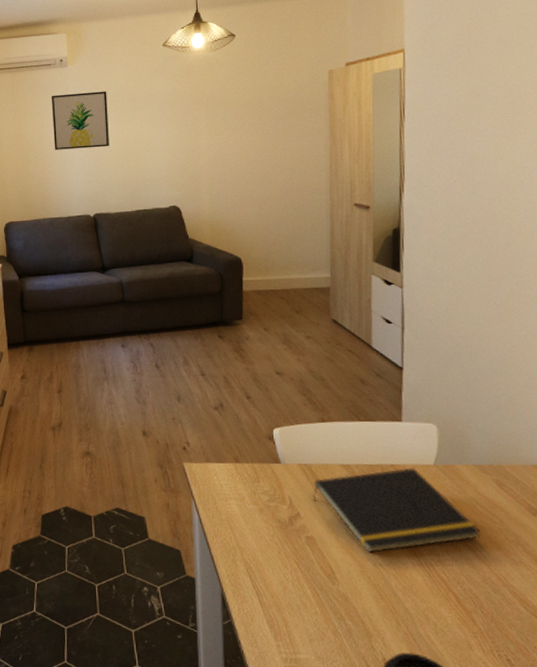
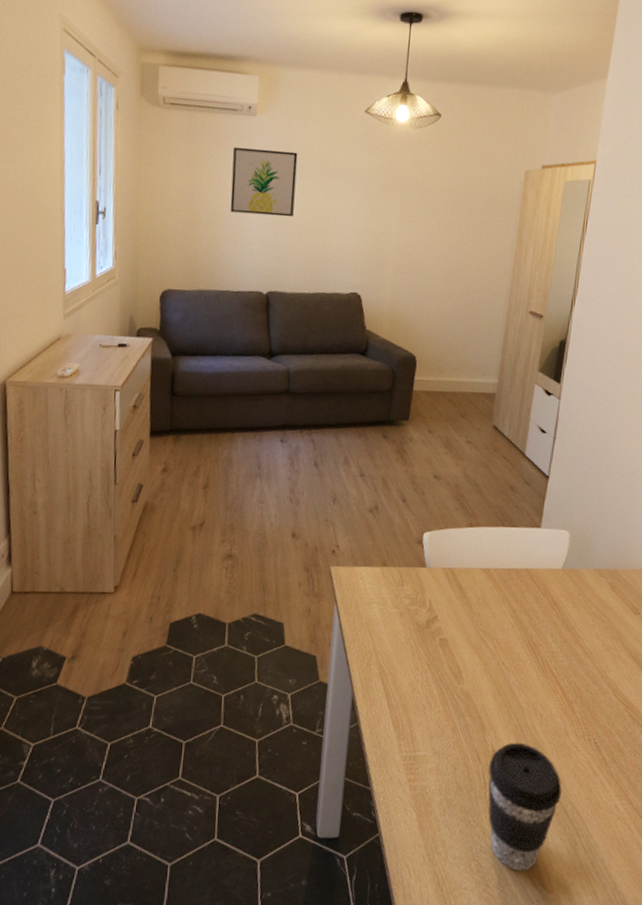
notepad: present [313,468,481,553] -> none [451,572,591,652]

